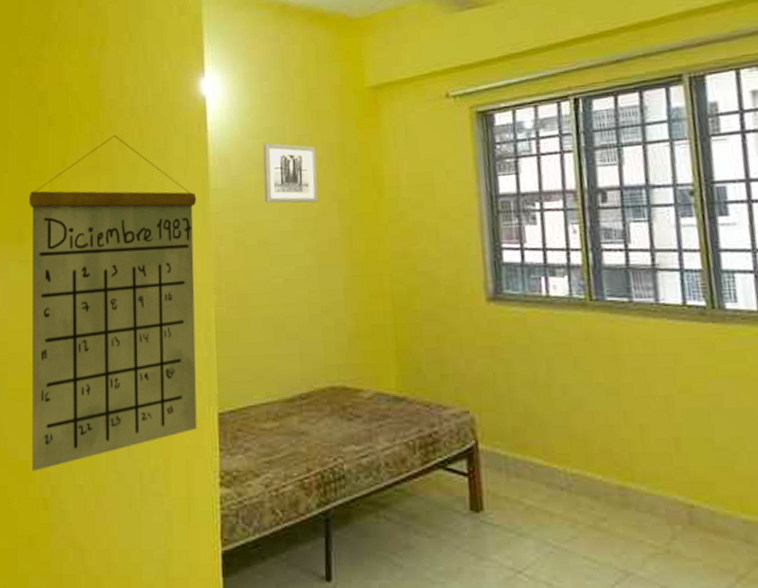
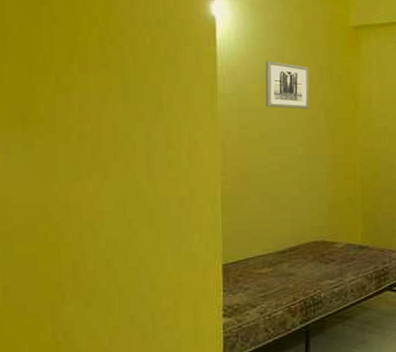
calendar: present [29,134,197,471] -> none [32,40,206,322]

